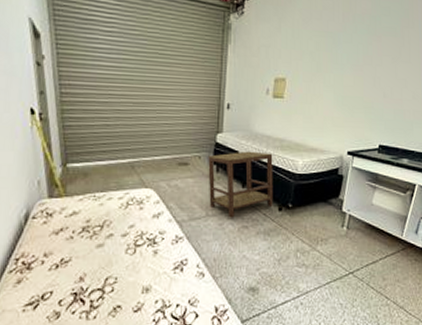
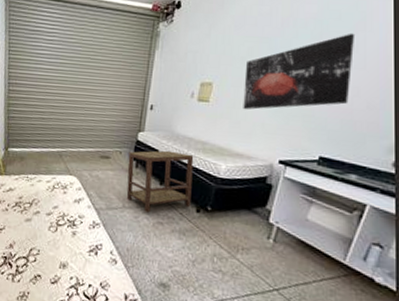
wall art: none [314,29,402,105] -> present [243,33,355,110]

